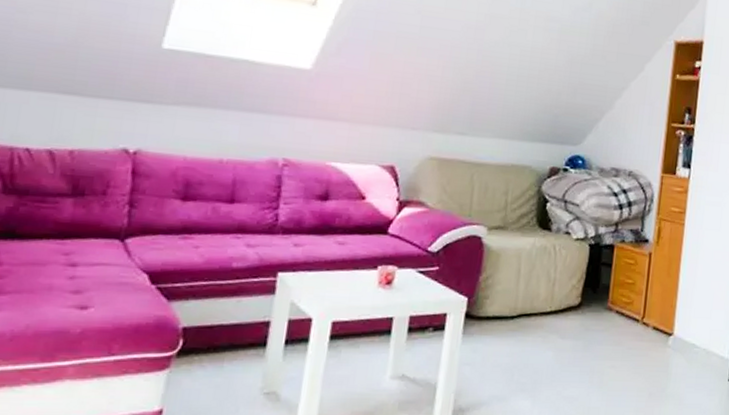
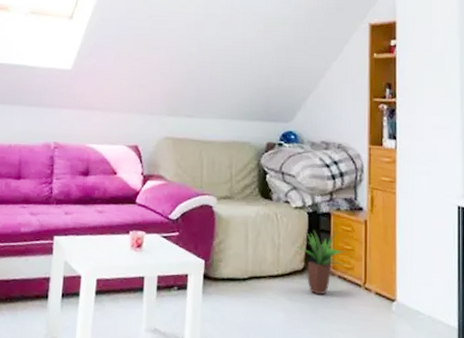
potted plant: none [572,262,627,332] -> present [295,229,346,295]

